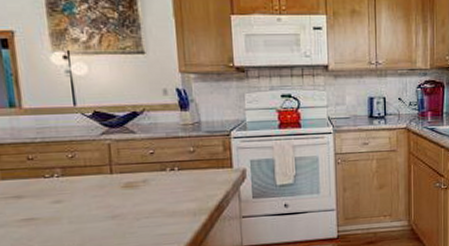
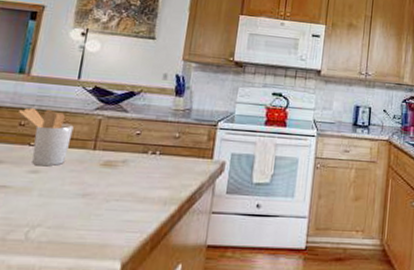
utensil holder: none [23,140,86,196] -> present [19,107,74,167]

